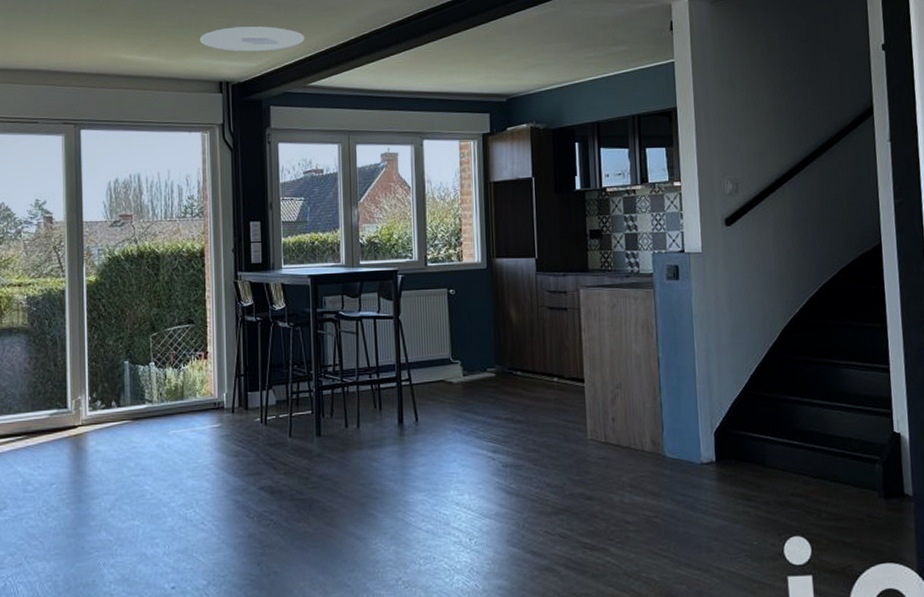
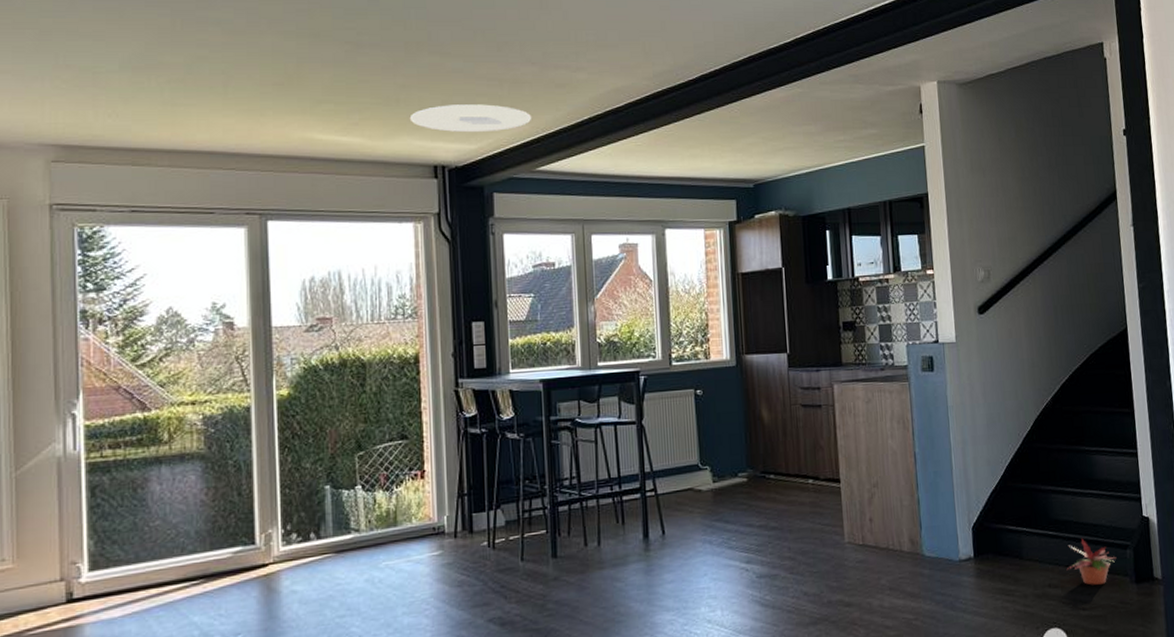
potted plant: none [812,450,865,497] -> present [1067,538,1117,586]

